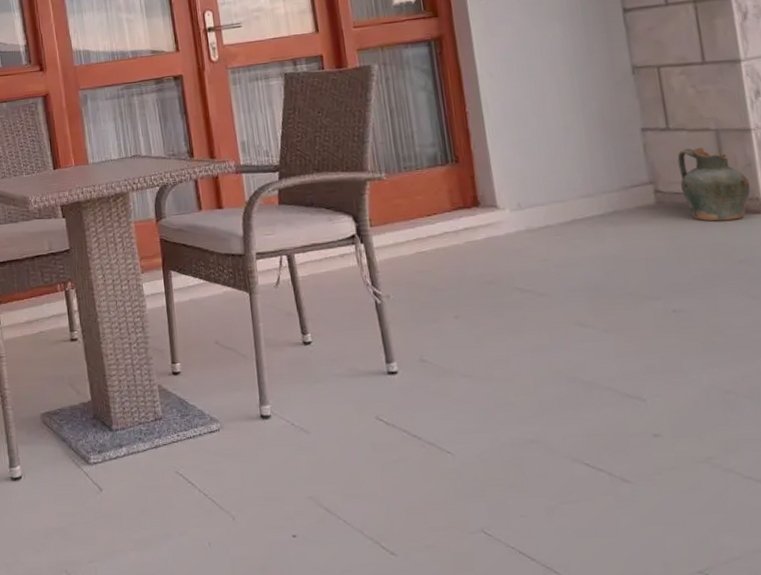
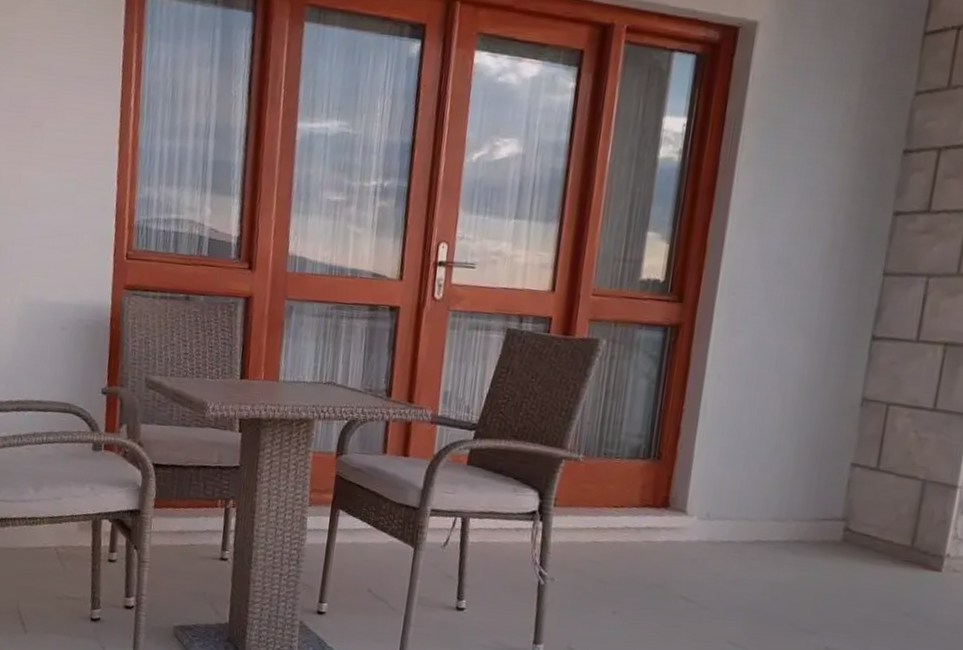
ceramic jug: present [677,147,750,221] -> none [871,492,939,573]

